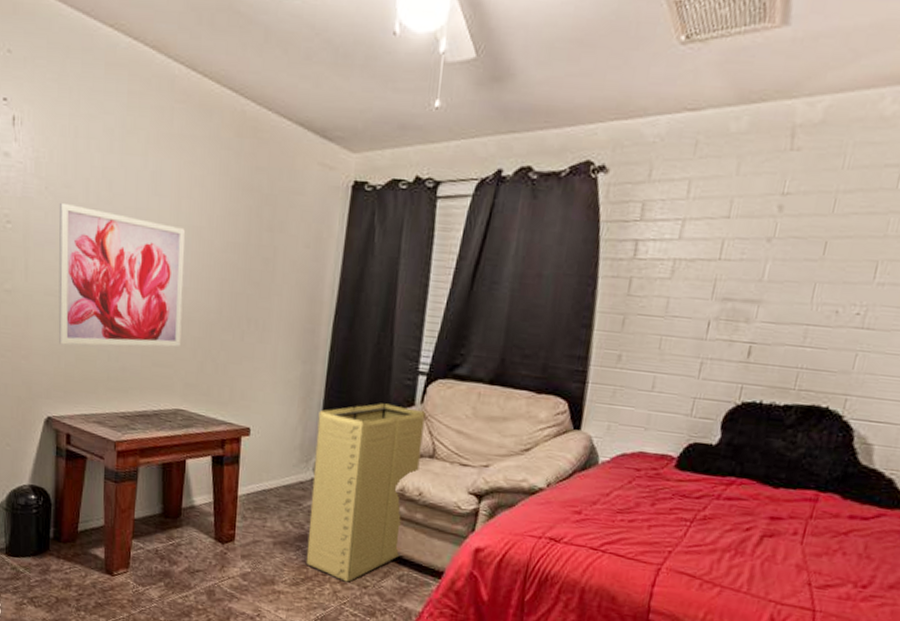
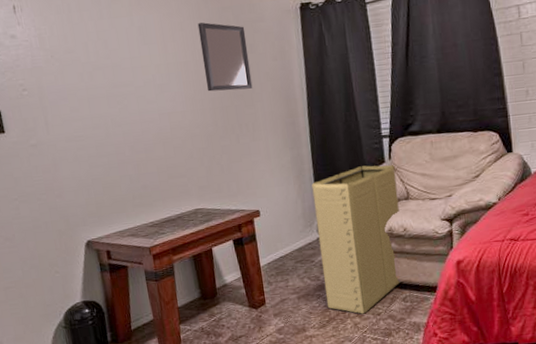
wall art: present [58,202,186,347] -> none [65,65,189,179]
home mirror: none [218,181,279,277] -> present [197,22,253,92]

